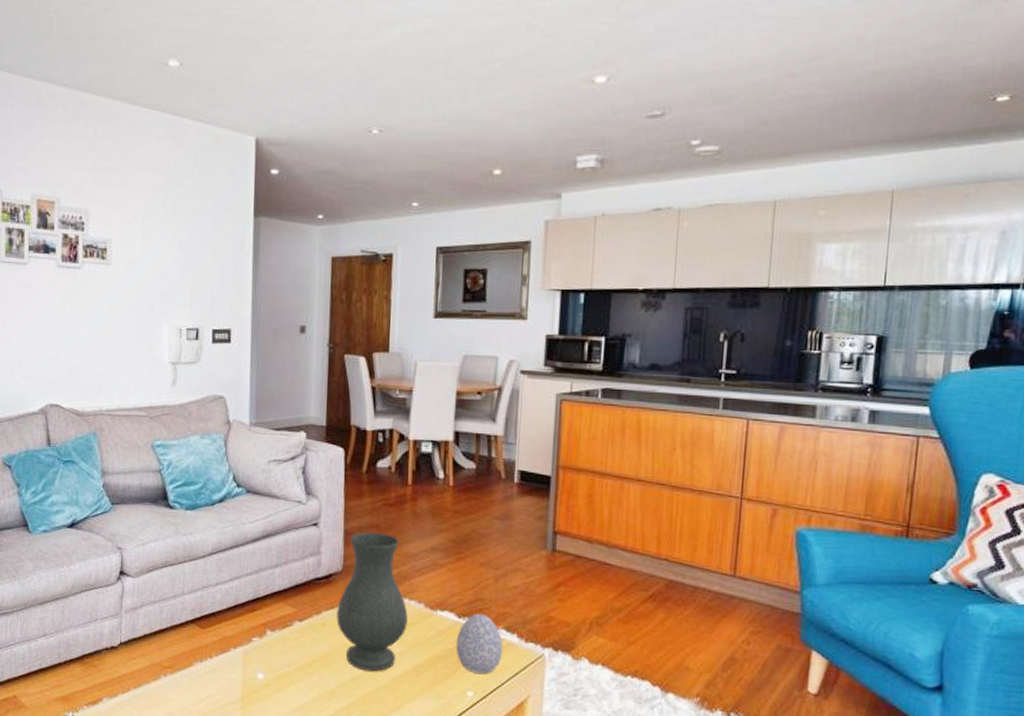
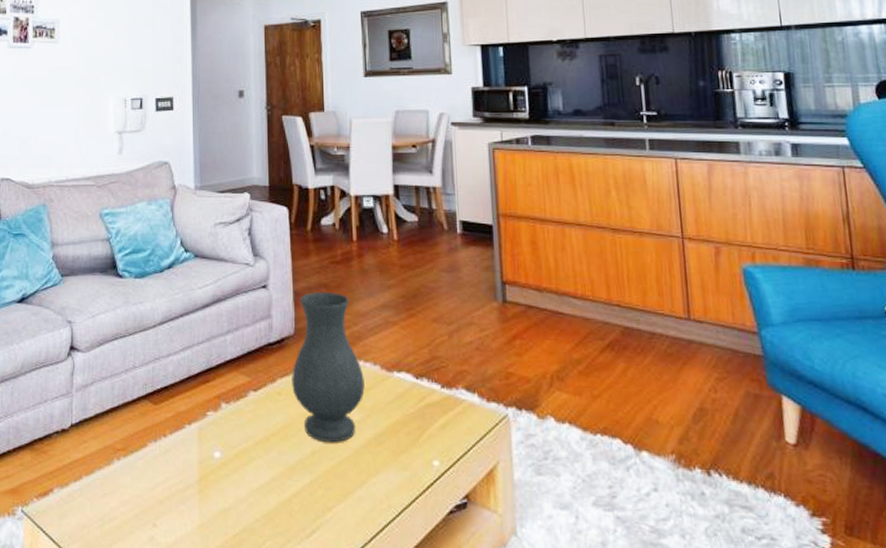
decorative egg: present [456,613,503,674] -> none [416,373,466,440]

